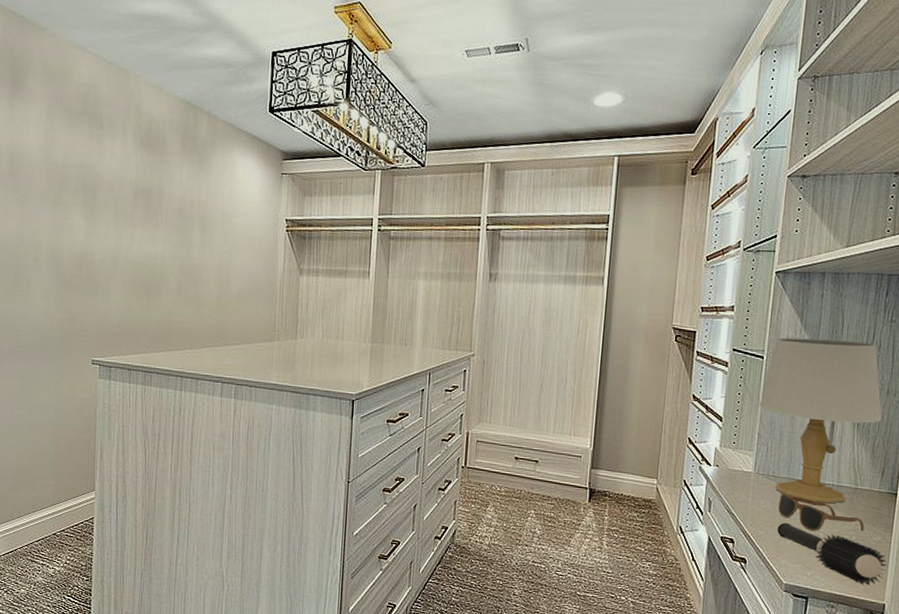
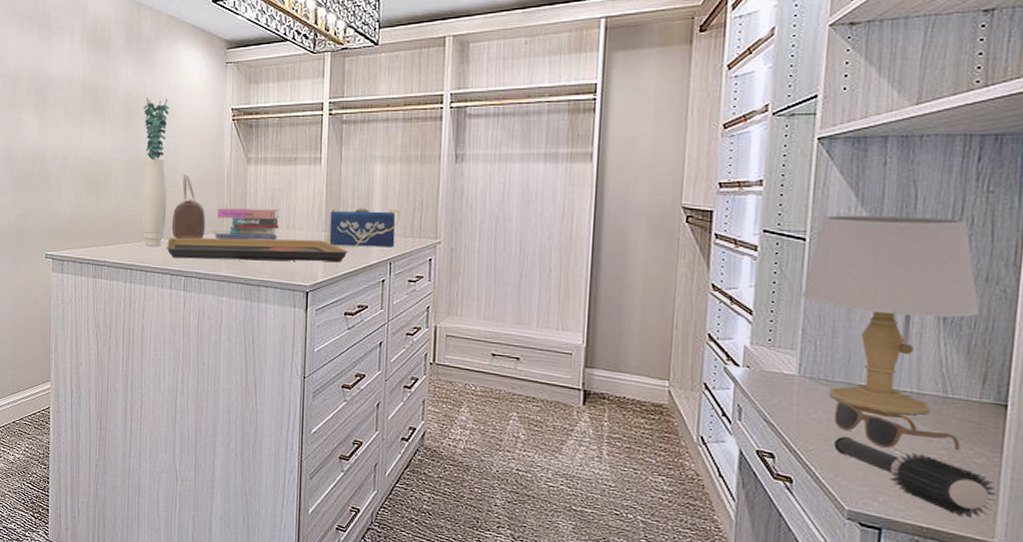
vase: none [192,203,224,355] -> present [140,97,169,247]
decorative tray: none [218,345,392,372] -> present [166,237,348,262]
handbag: none [223,282,258,348] -> present [171,174,206,239]
books: none [266,316,330,351] -> present [214,207,280,241]
clutch bag: none [371,320,440,360] -> present [325,207,401,249]

